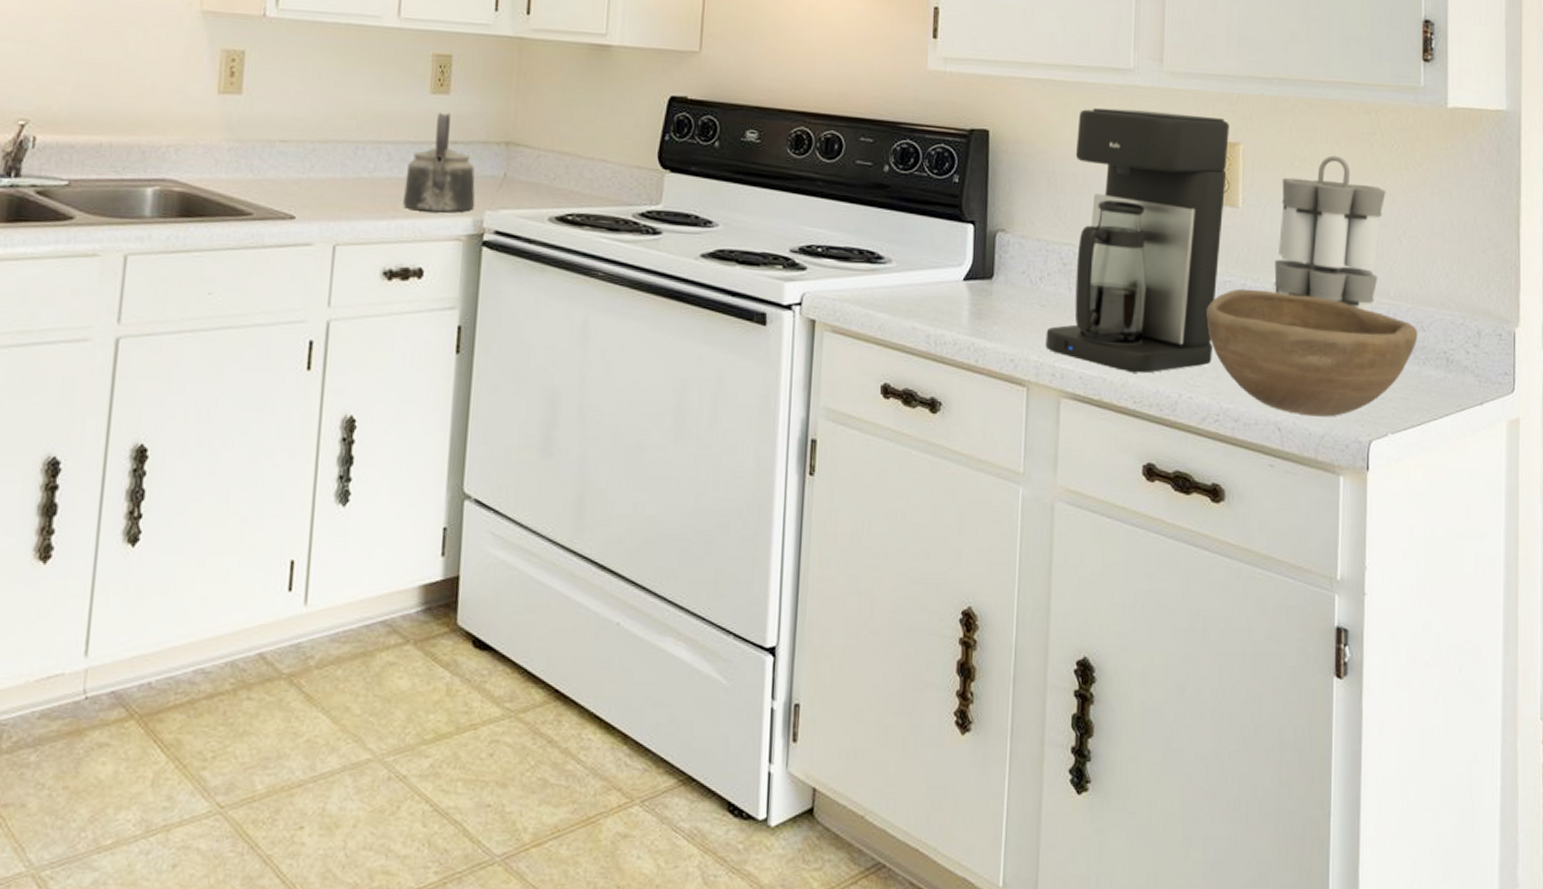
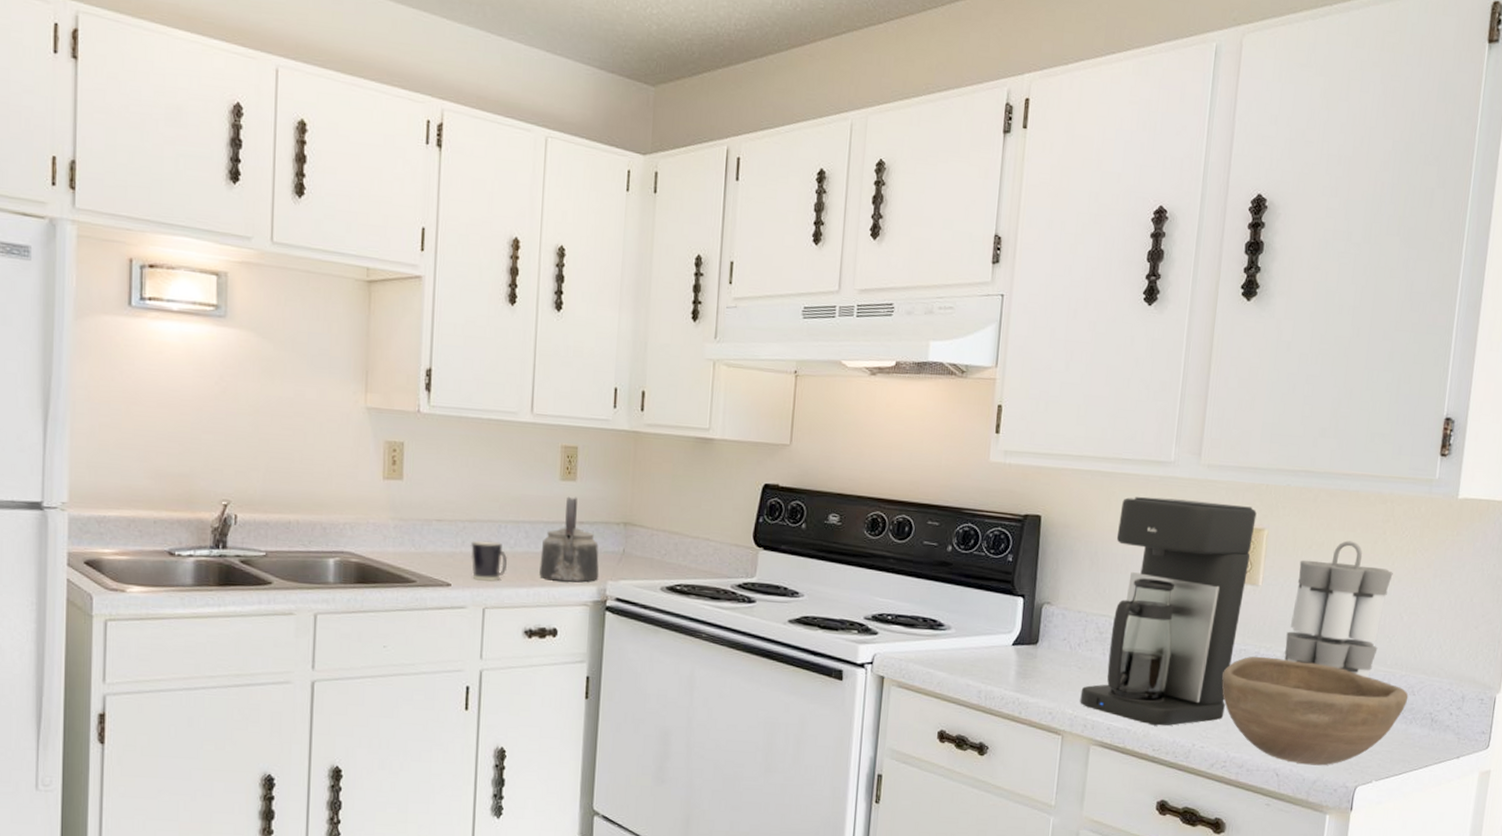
mug: none [320,164,365,213] -> present [470,540,507,581]

